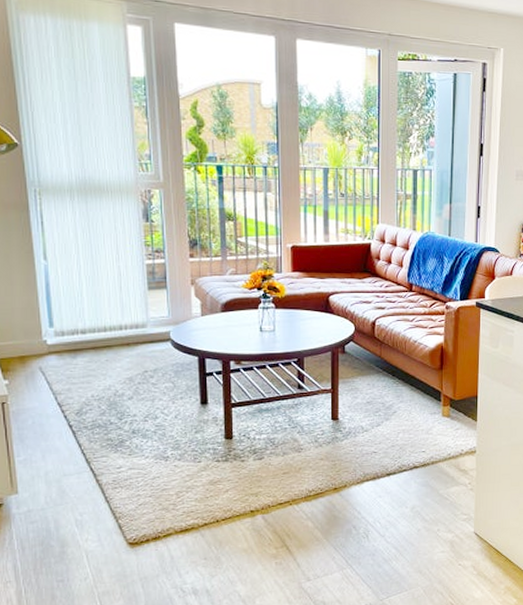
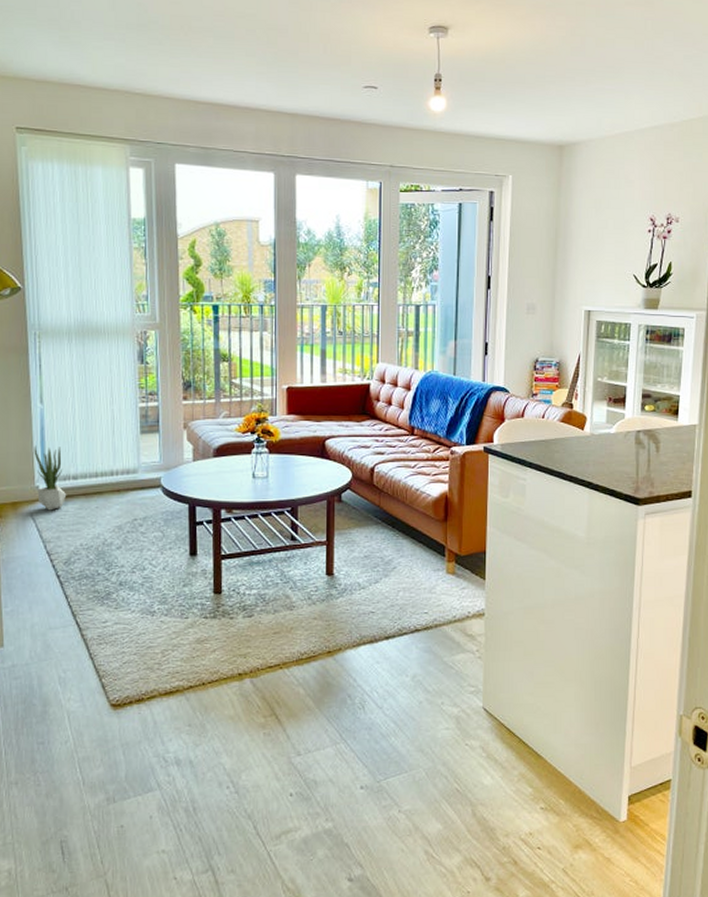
potted plant: none [39,301,76,364] -> present [34,445,67,511]

